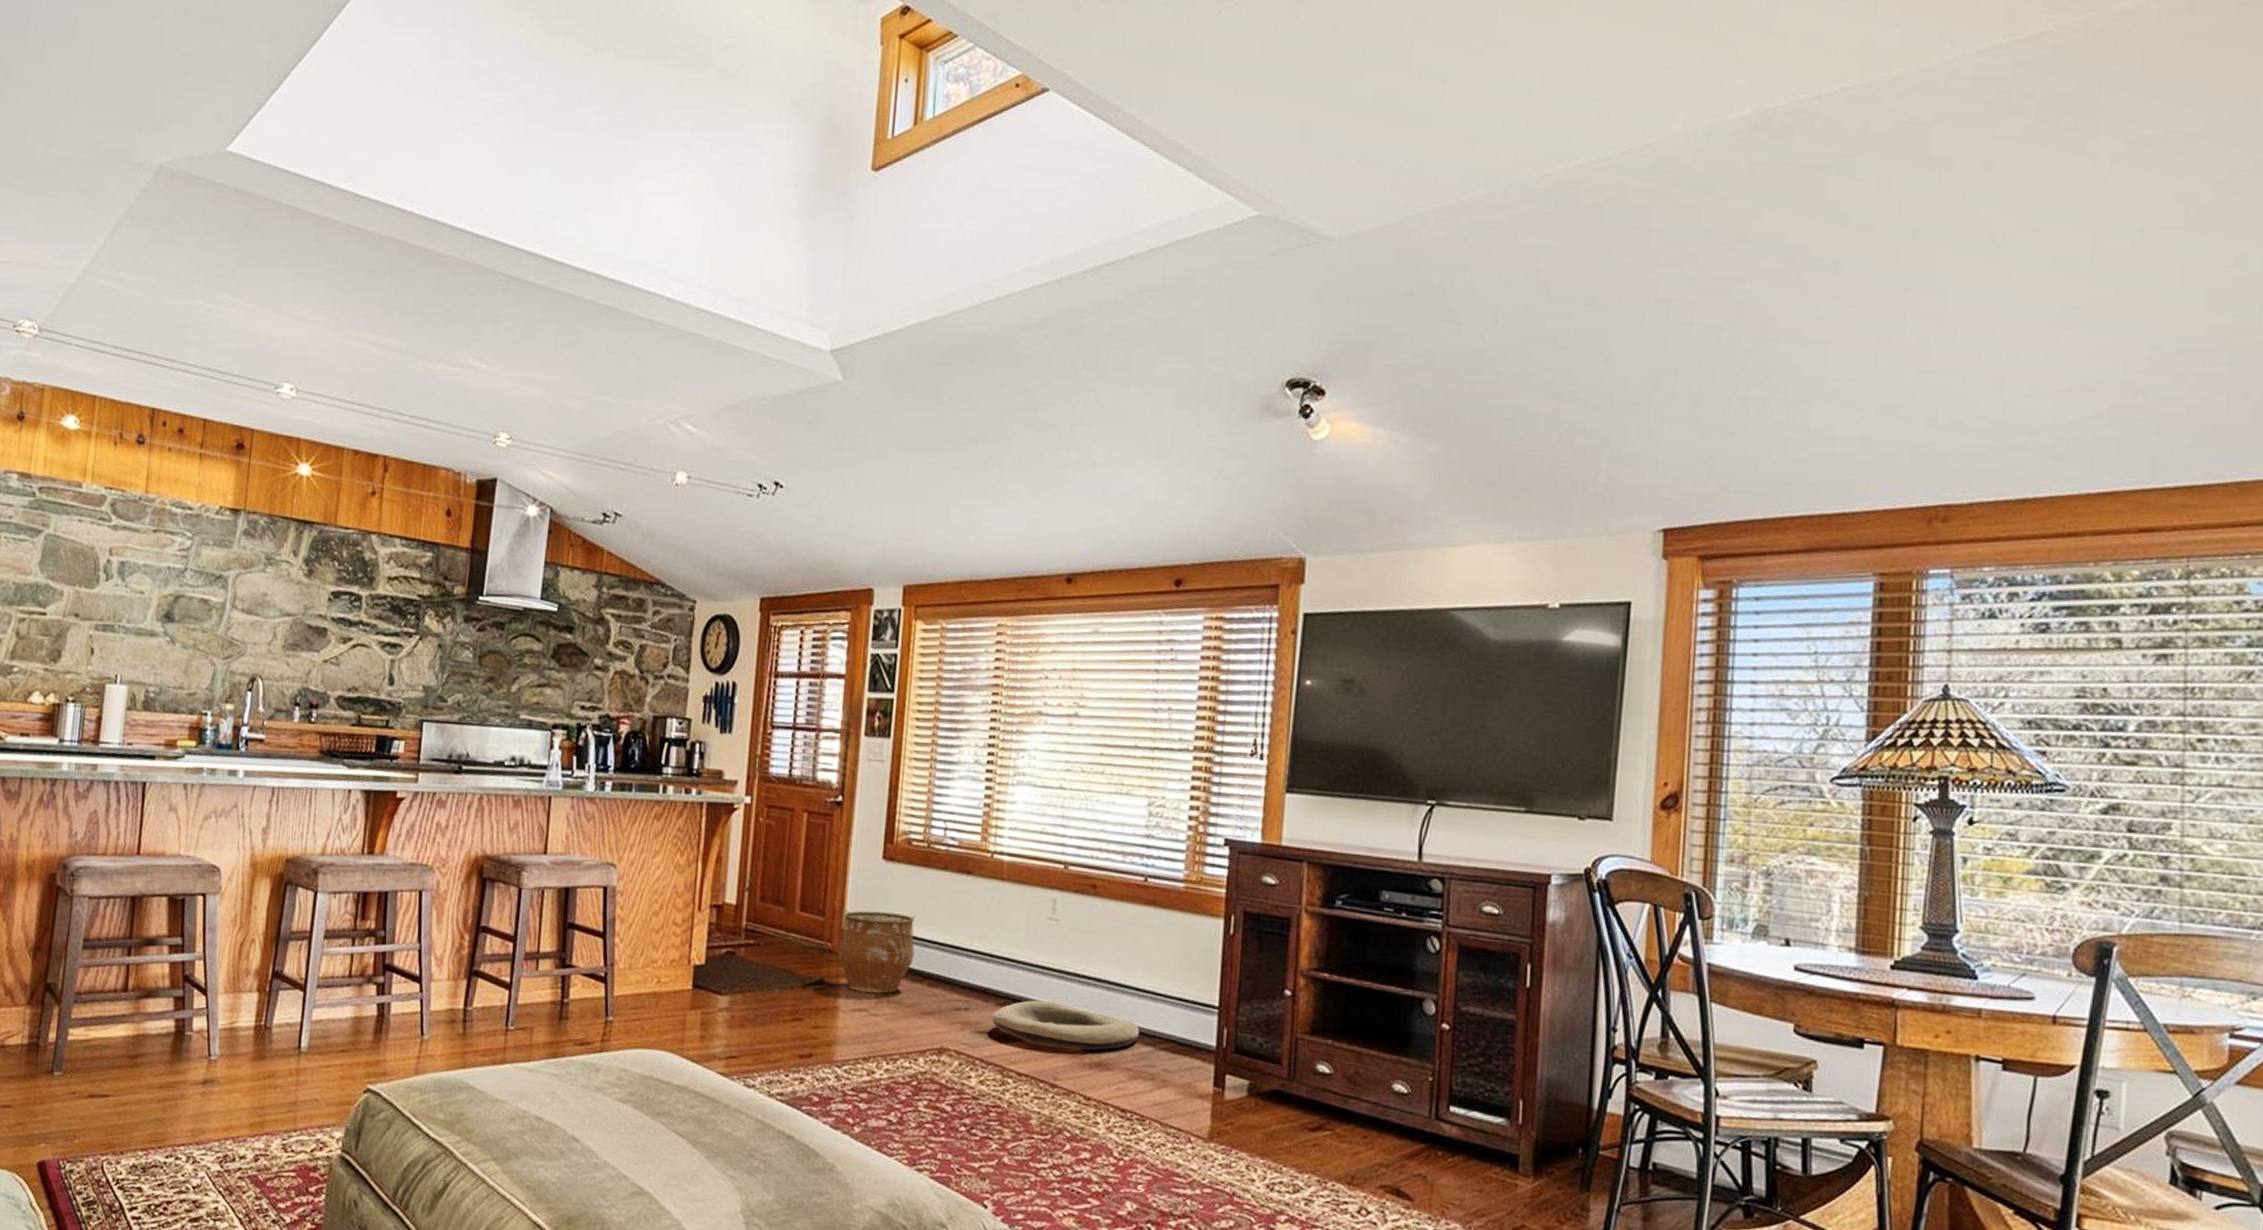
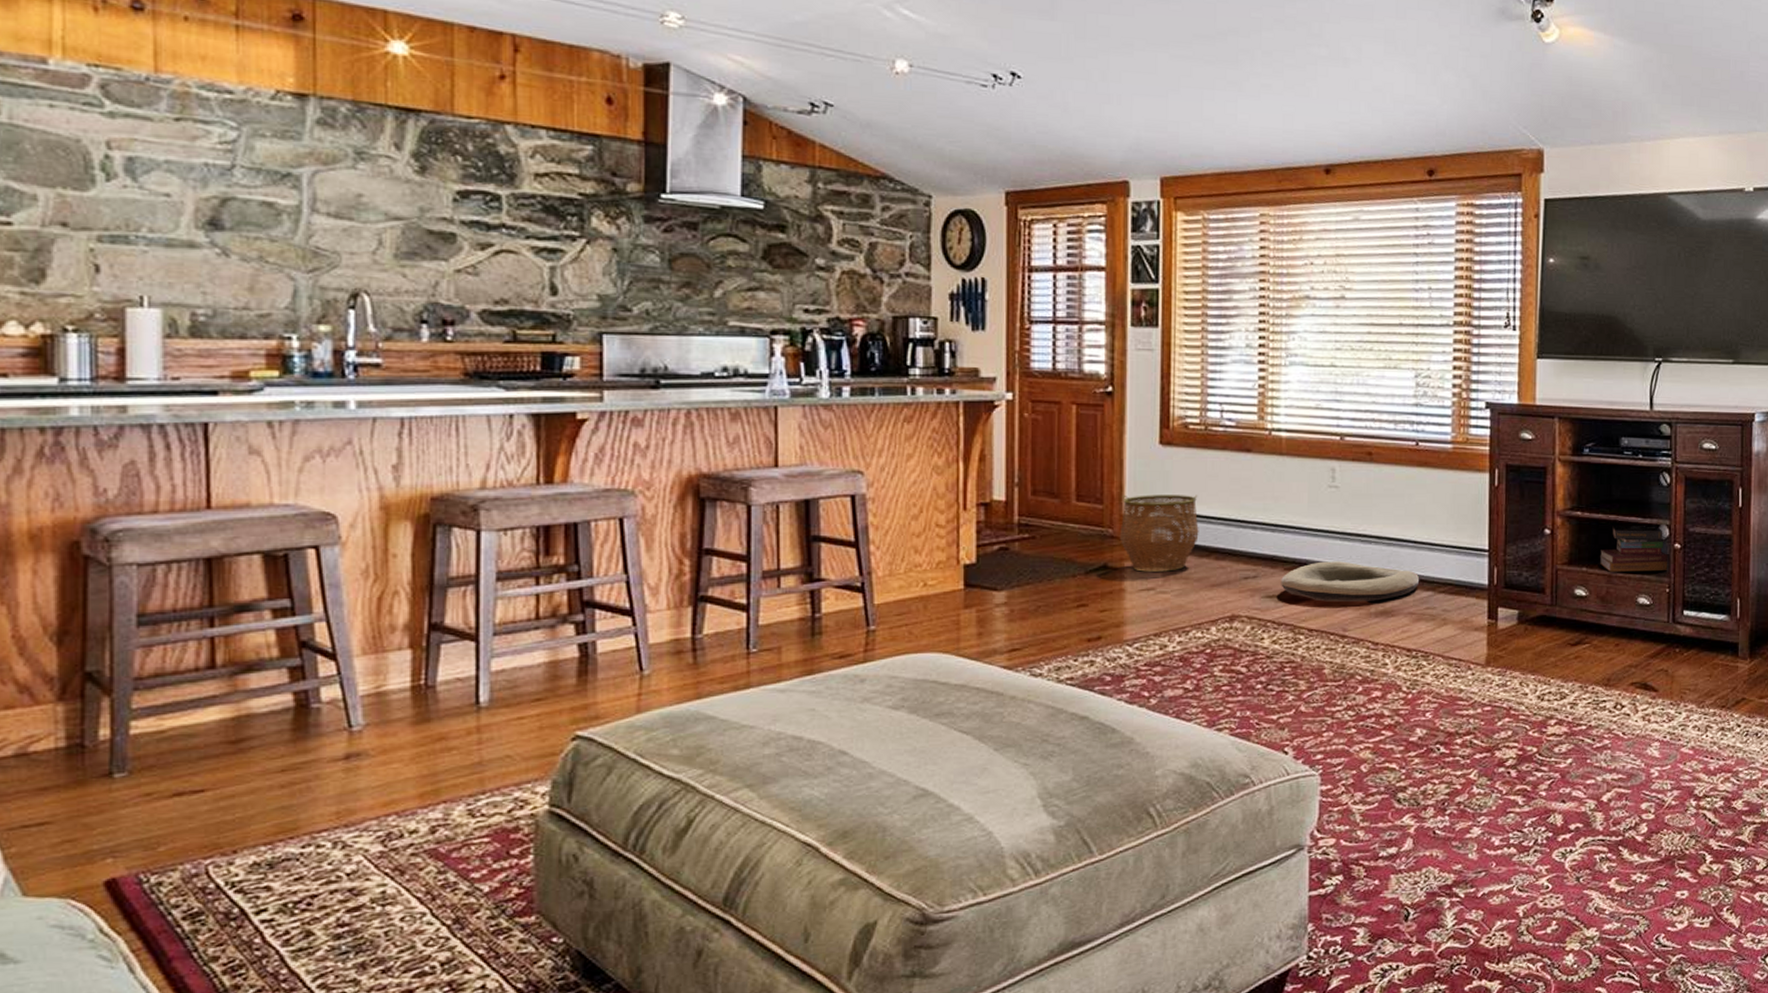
books: none [1349,993,1434,1056] -> present [1600,525,1669,572]

